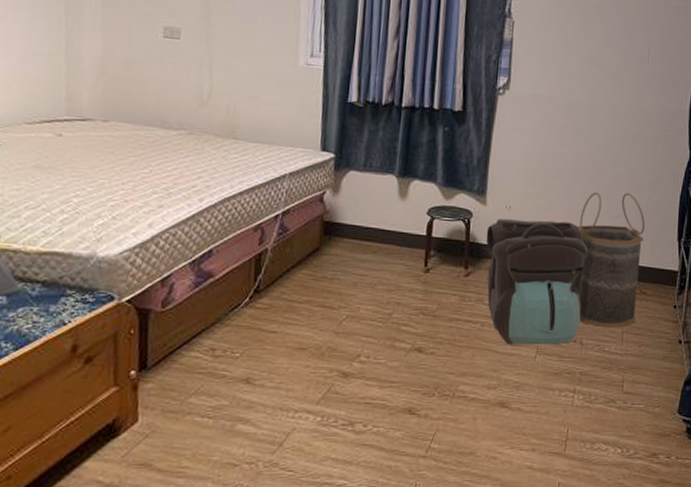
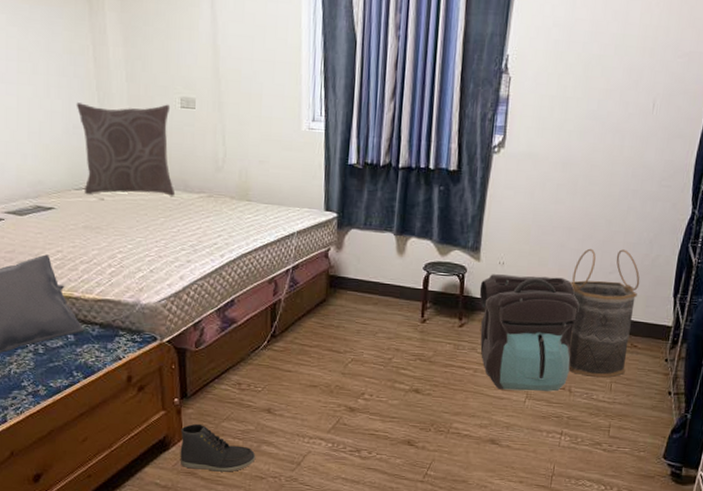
pillow: none [38,27,152,133] -> present [76,103,174,196]
sneaker: none [131,401,229,461] -> present [180,423,256,472]

